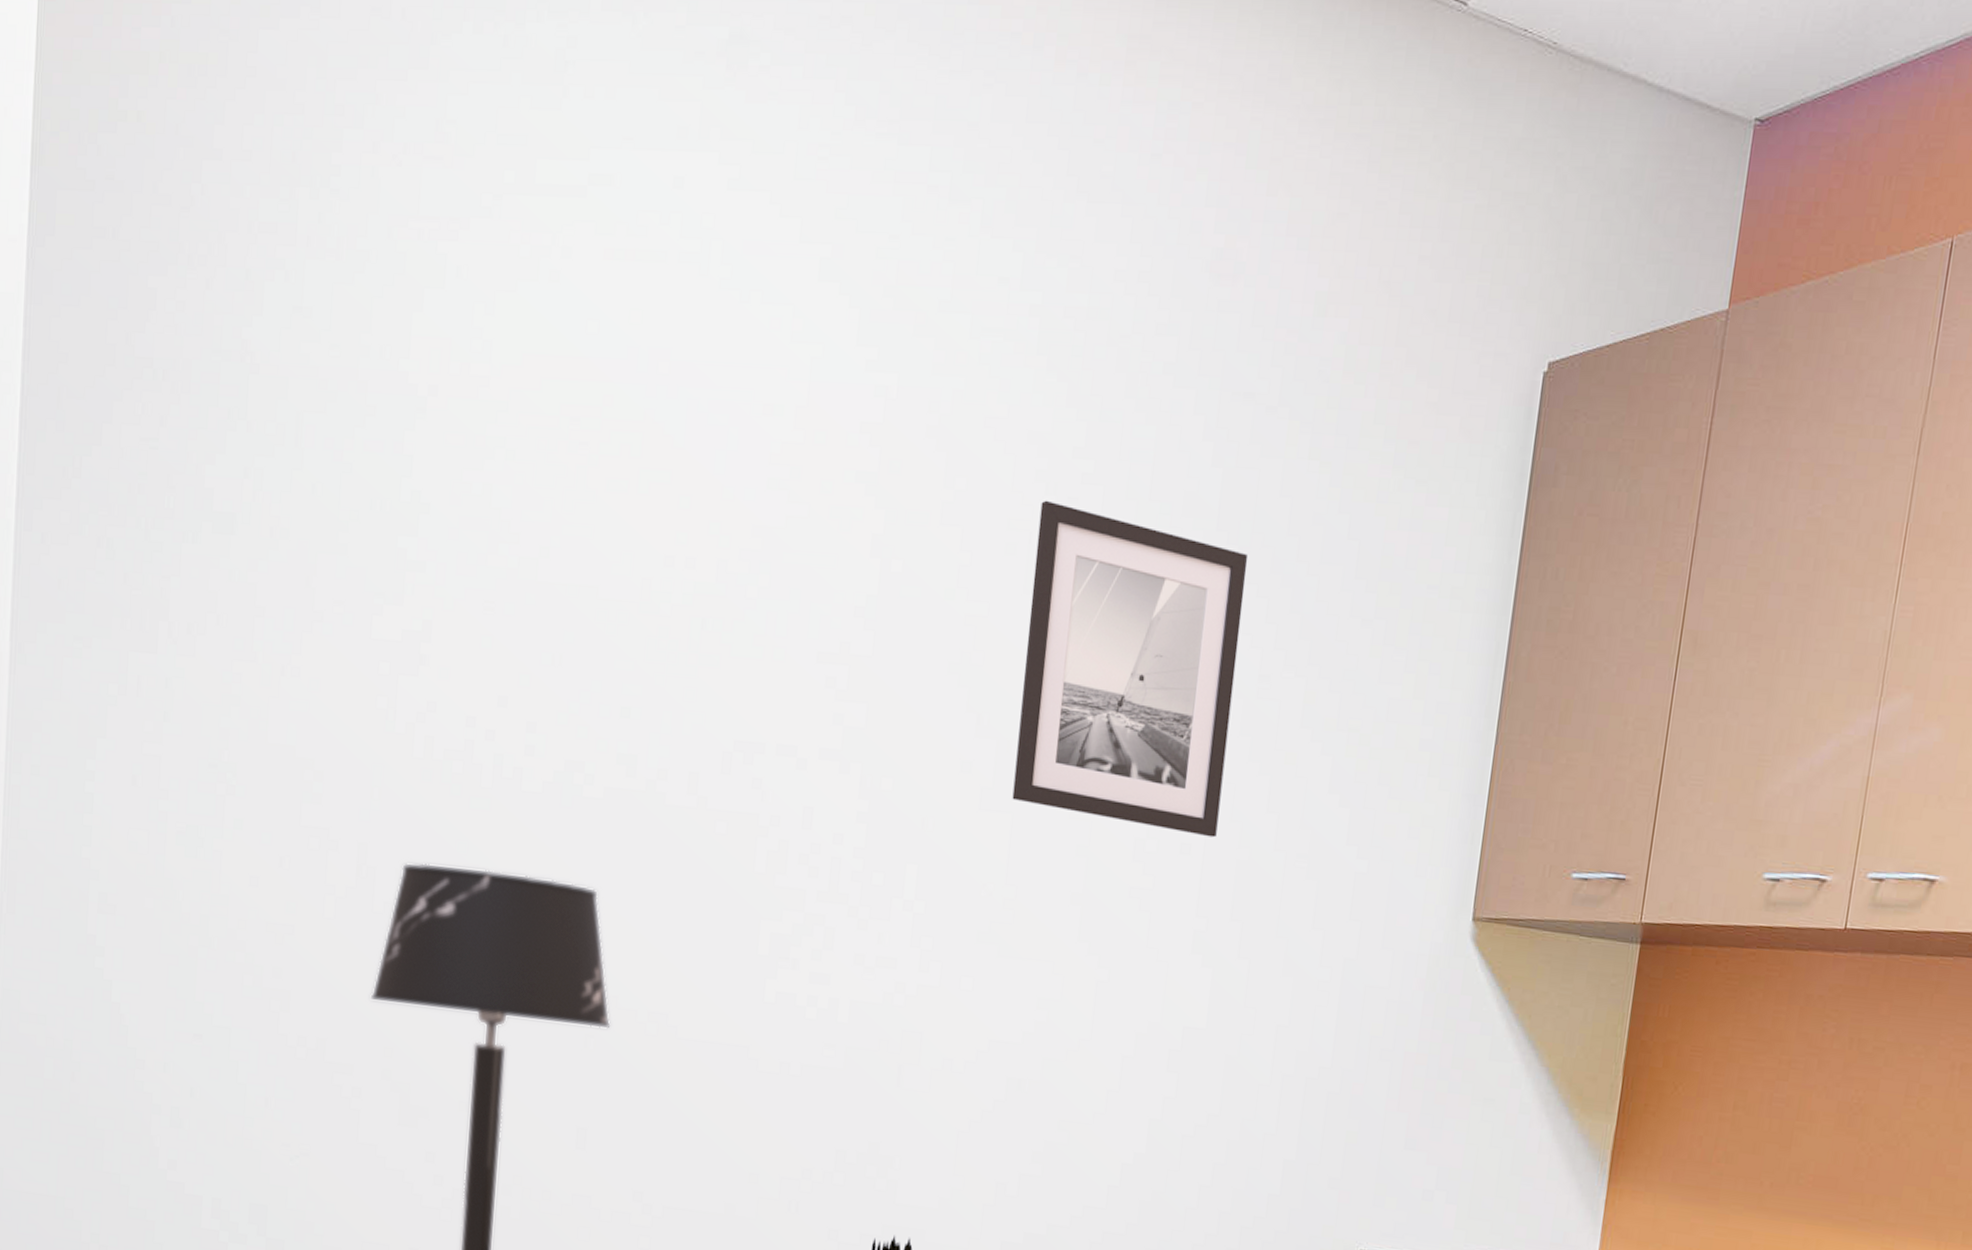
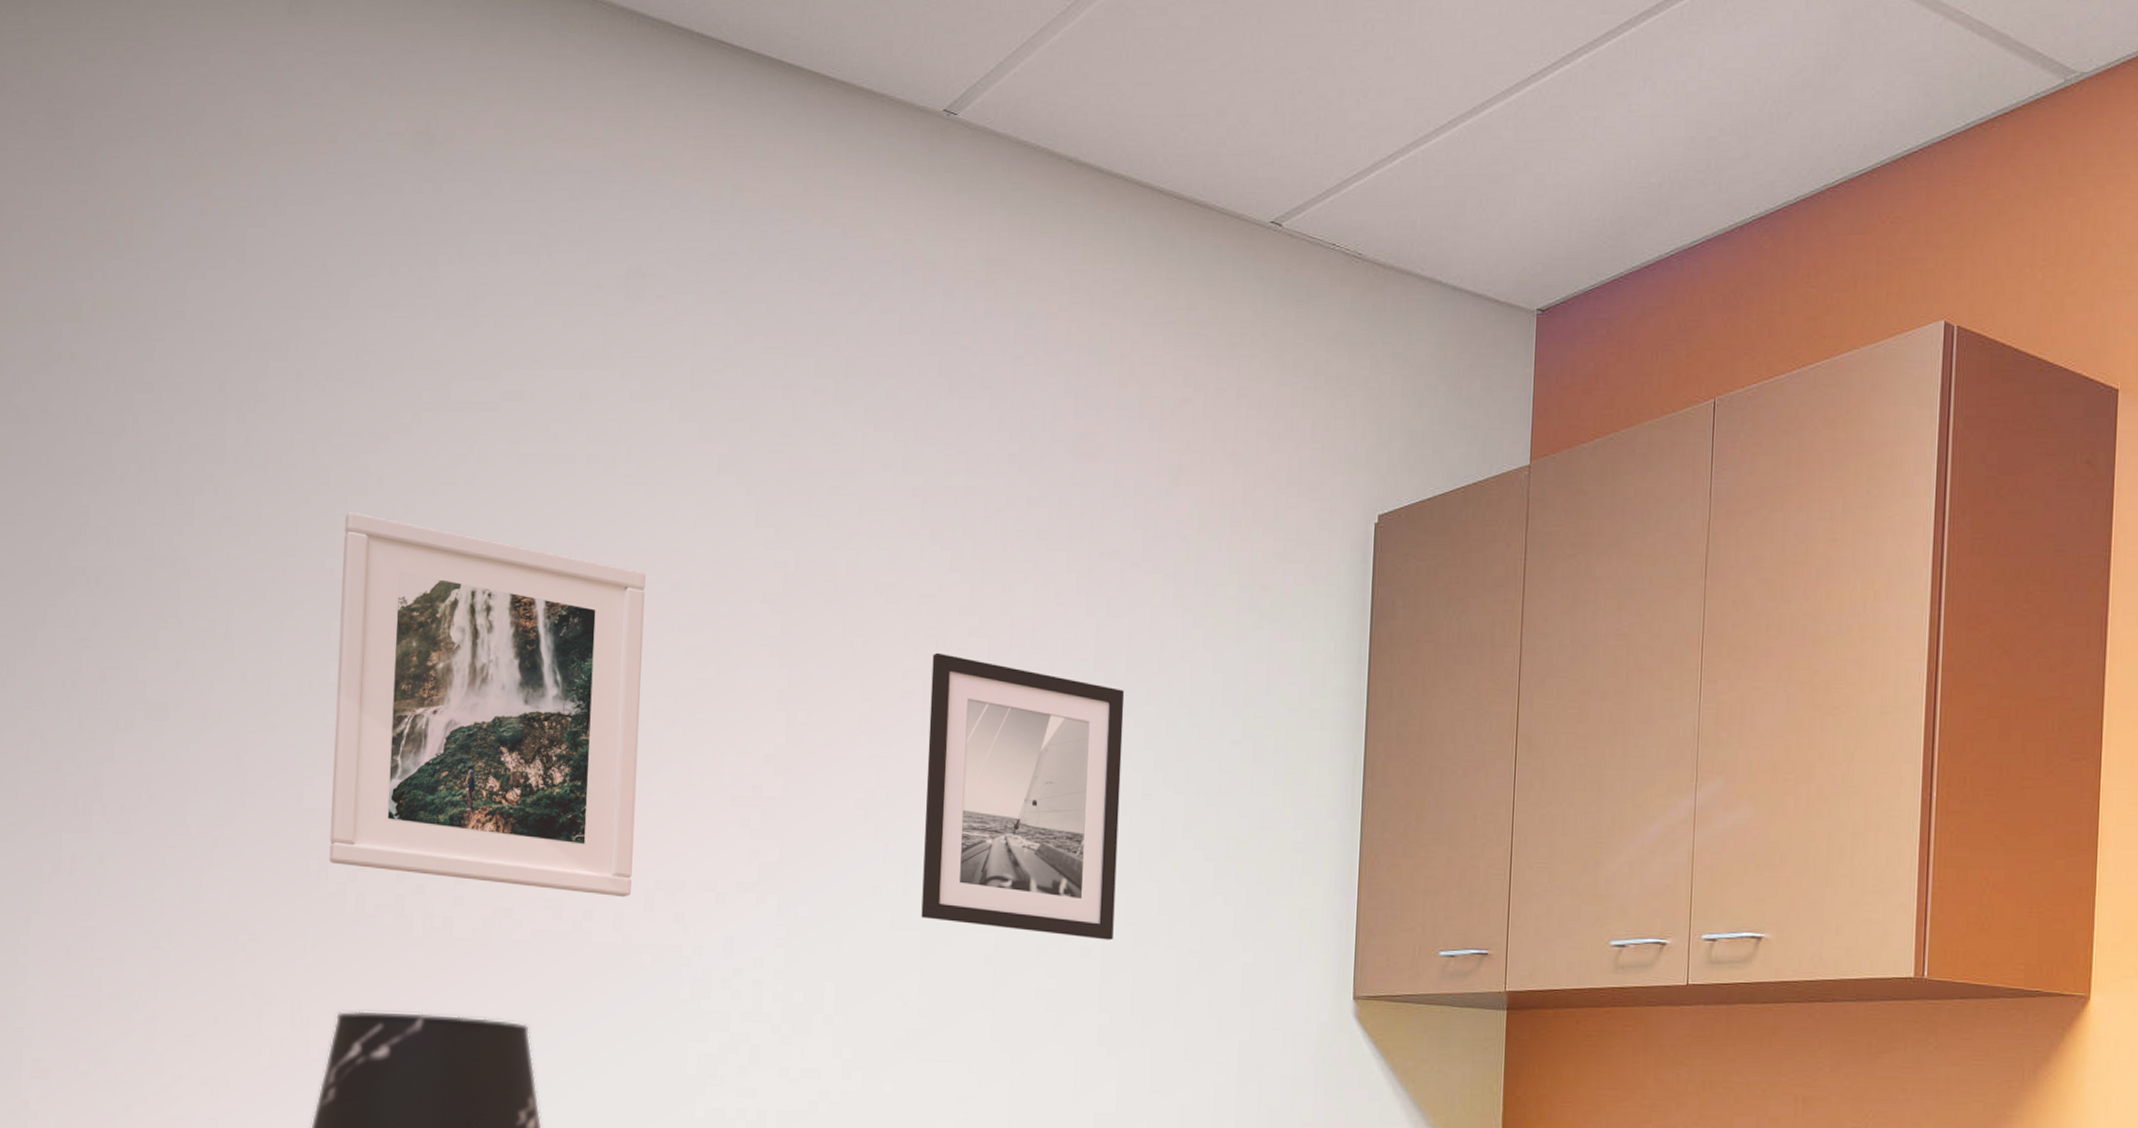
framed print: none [397,307,737,758] -> present [329,511,646,898]

